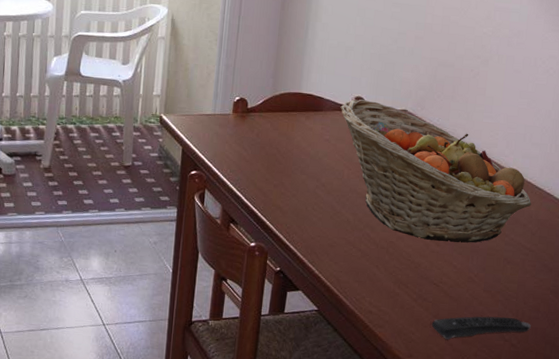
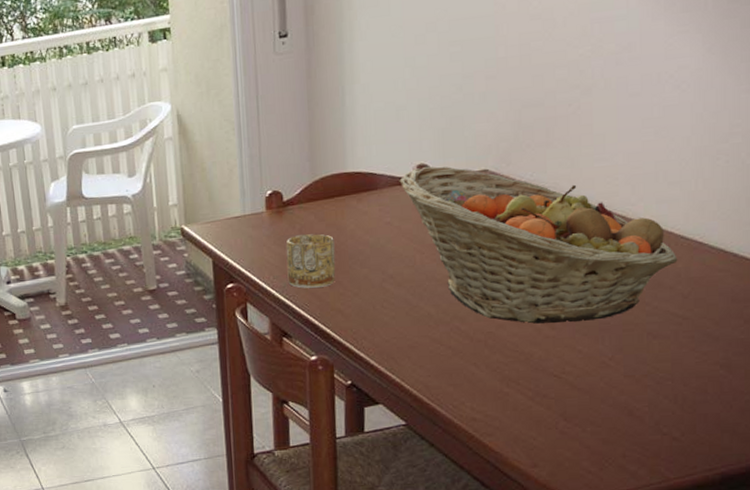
mug: none [241,138,283,185] -> present [286,233,336,288]
remote control: present [432,316,531,340] -> none [558,405,698,441]

